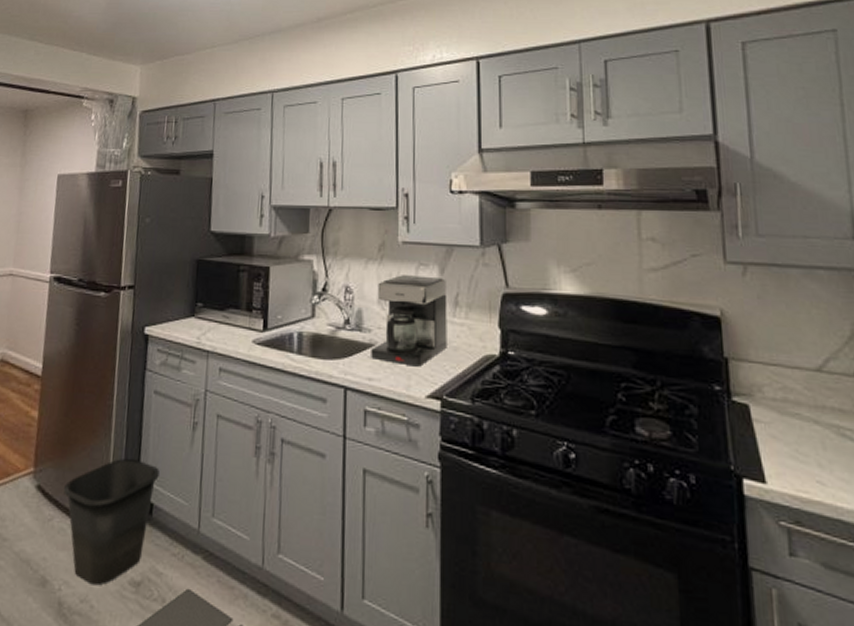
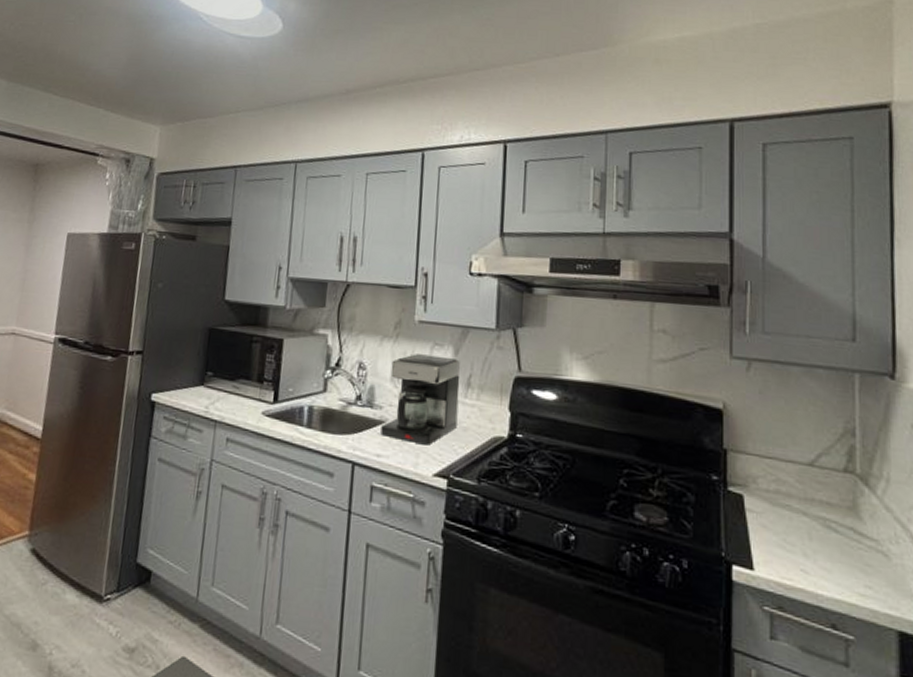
waste bin: present [63,458,159,586] -> none [58,525,160,651]

